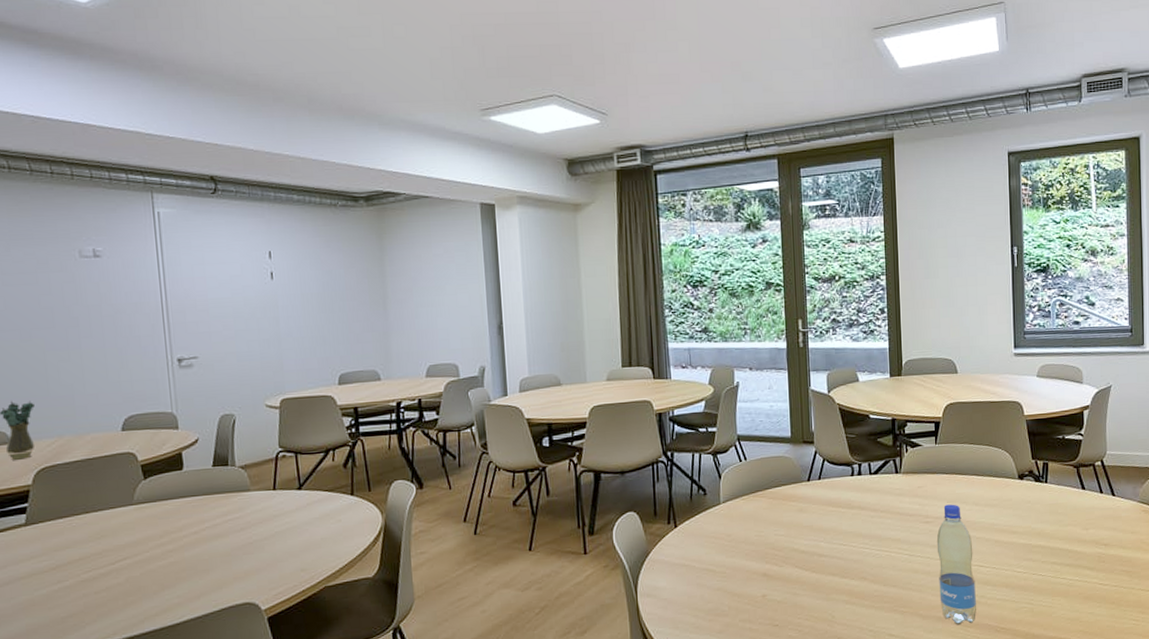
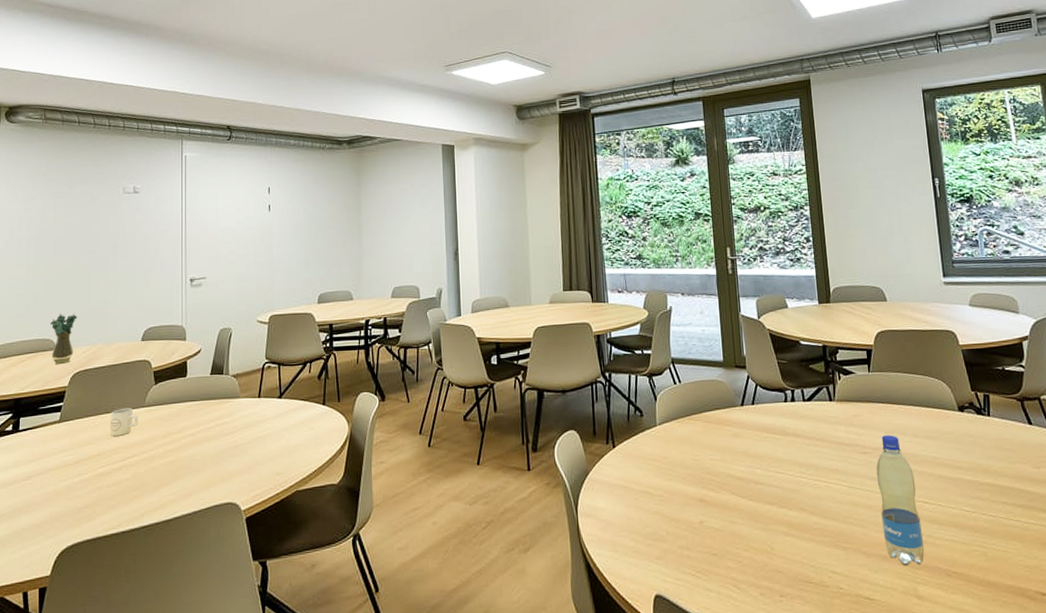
mug: none [91,506,127,538] -> present [110,407,138,436]

